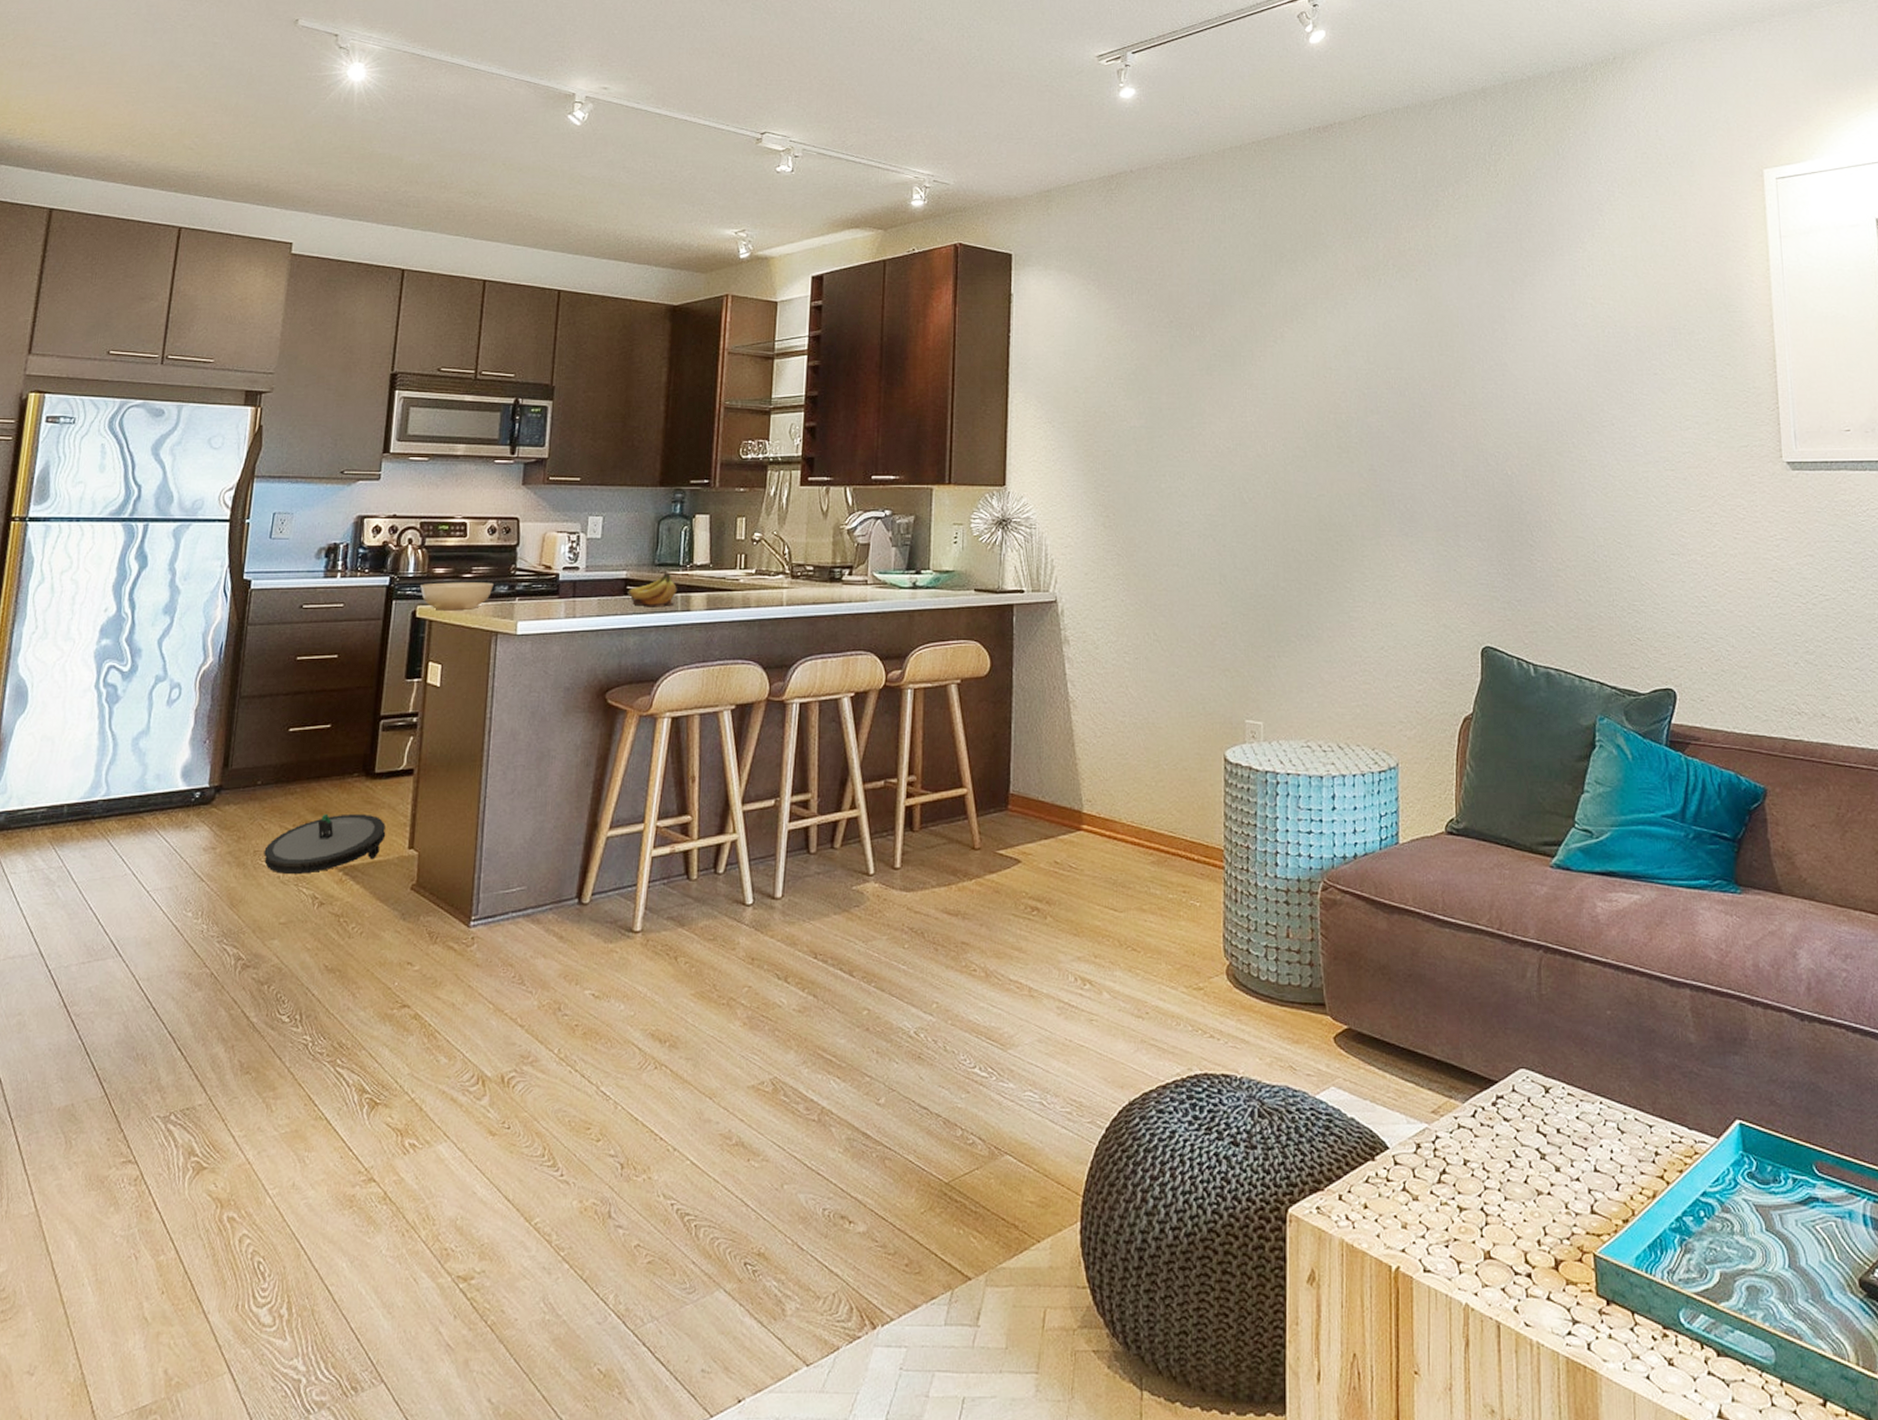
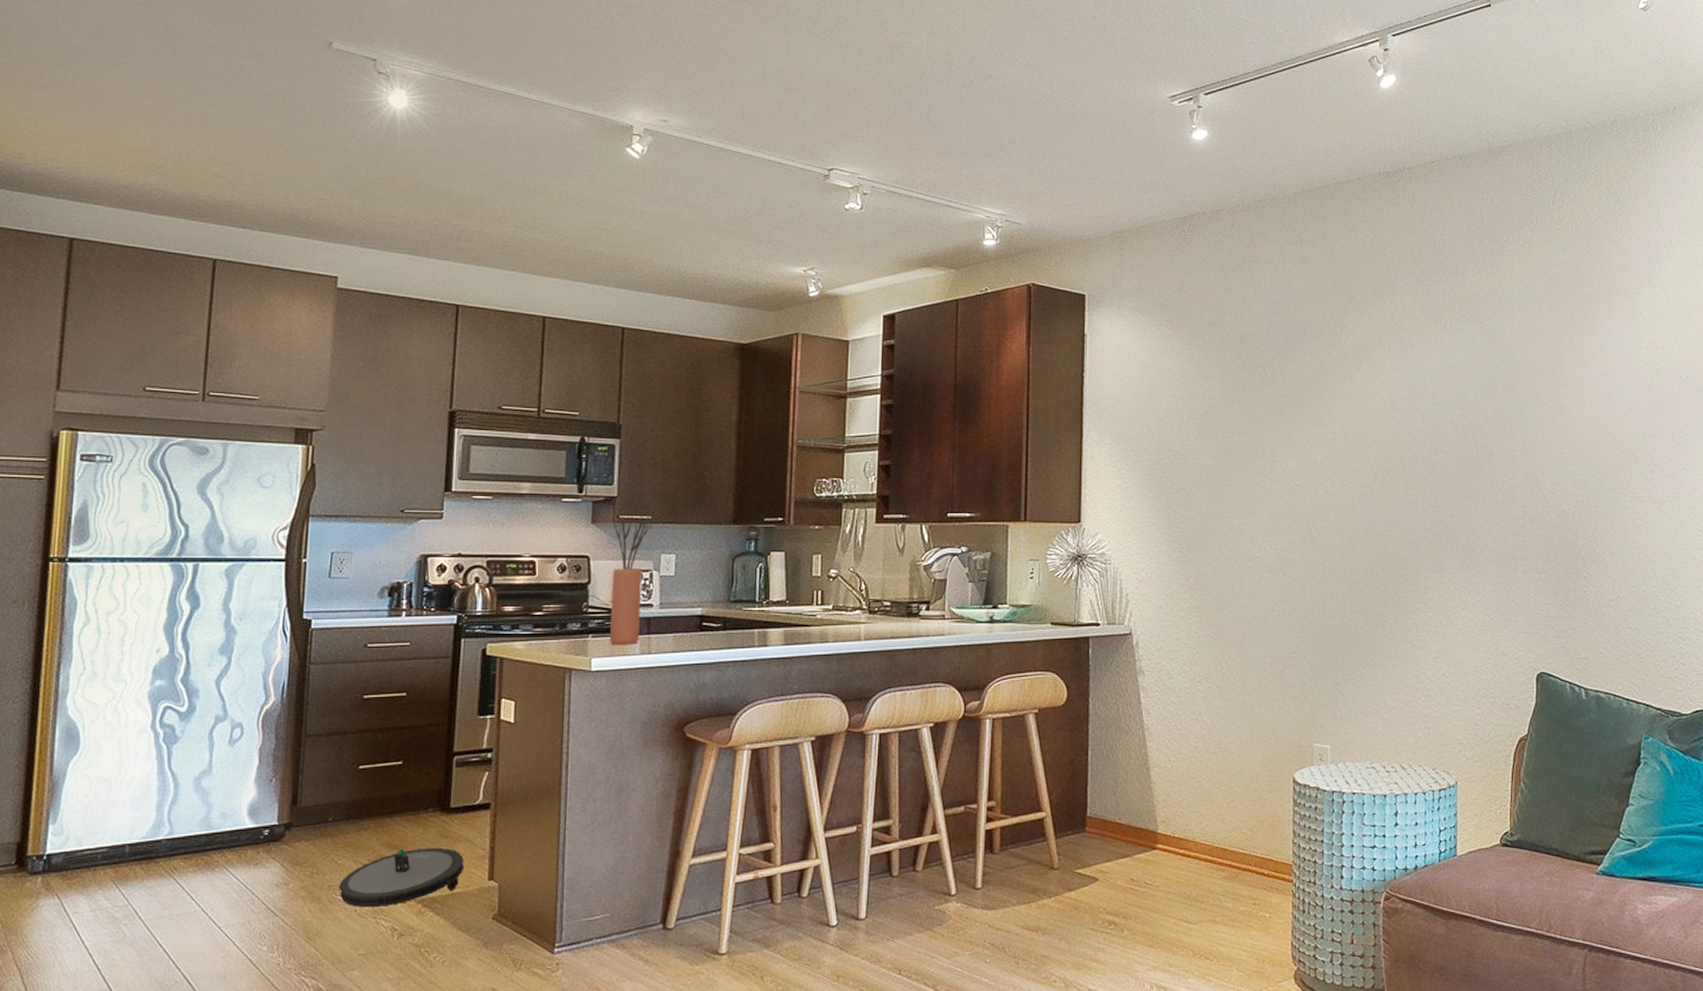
bowl: present [419,582,494,611] -> none [488,620,566,648]
vase: none [536,463,589,608] -> present [610,502,660,645]
fruit: present [627,572,677,607] -> none [703,608,754,643]

